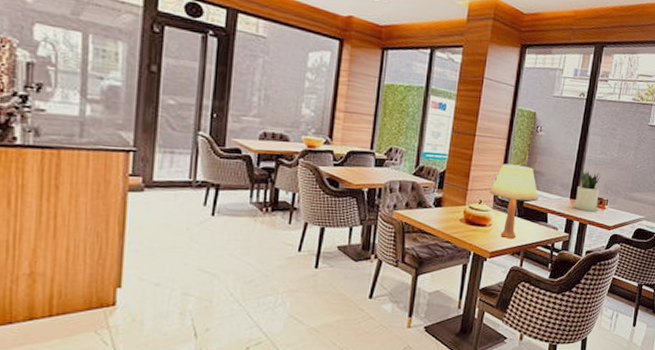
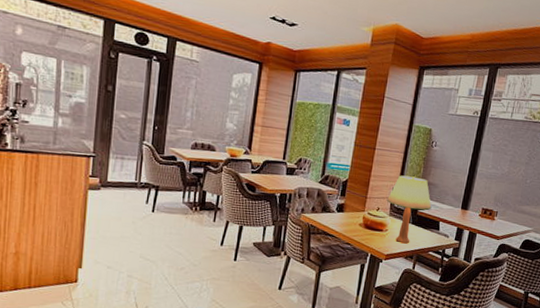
planter: present [573,170,600,212] -> none [463,183,491,222]

